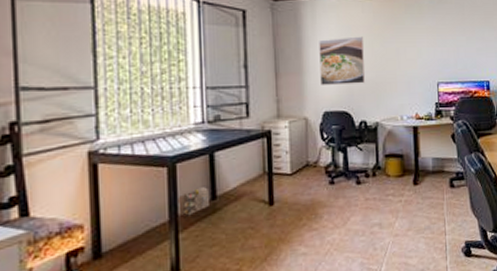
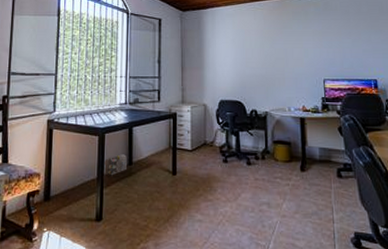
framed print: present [319,36,365,85] -> none [217,39,256,78]

